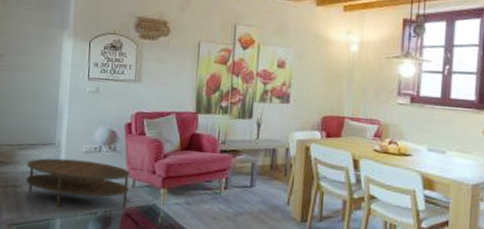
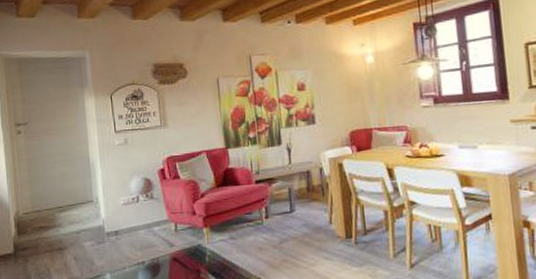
coffee table: present [25,158,130,209] -> none [68,212,173,264]

